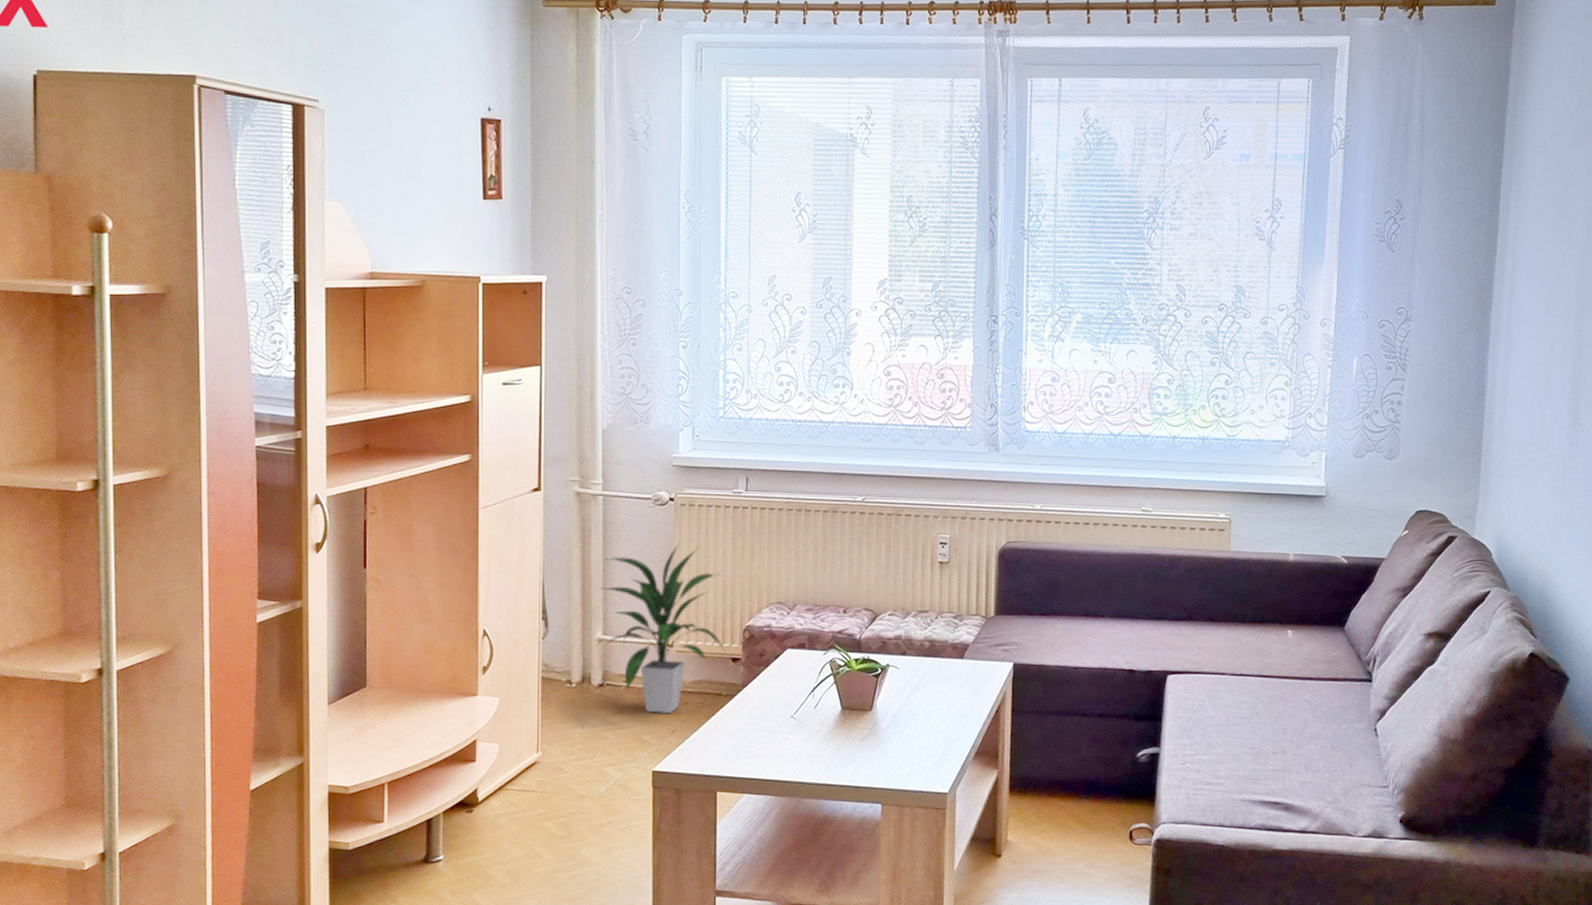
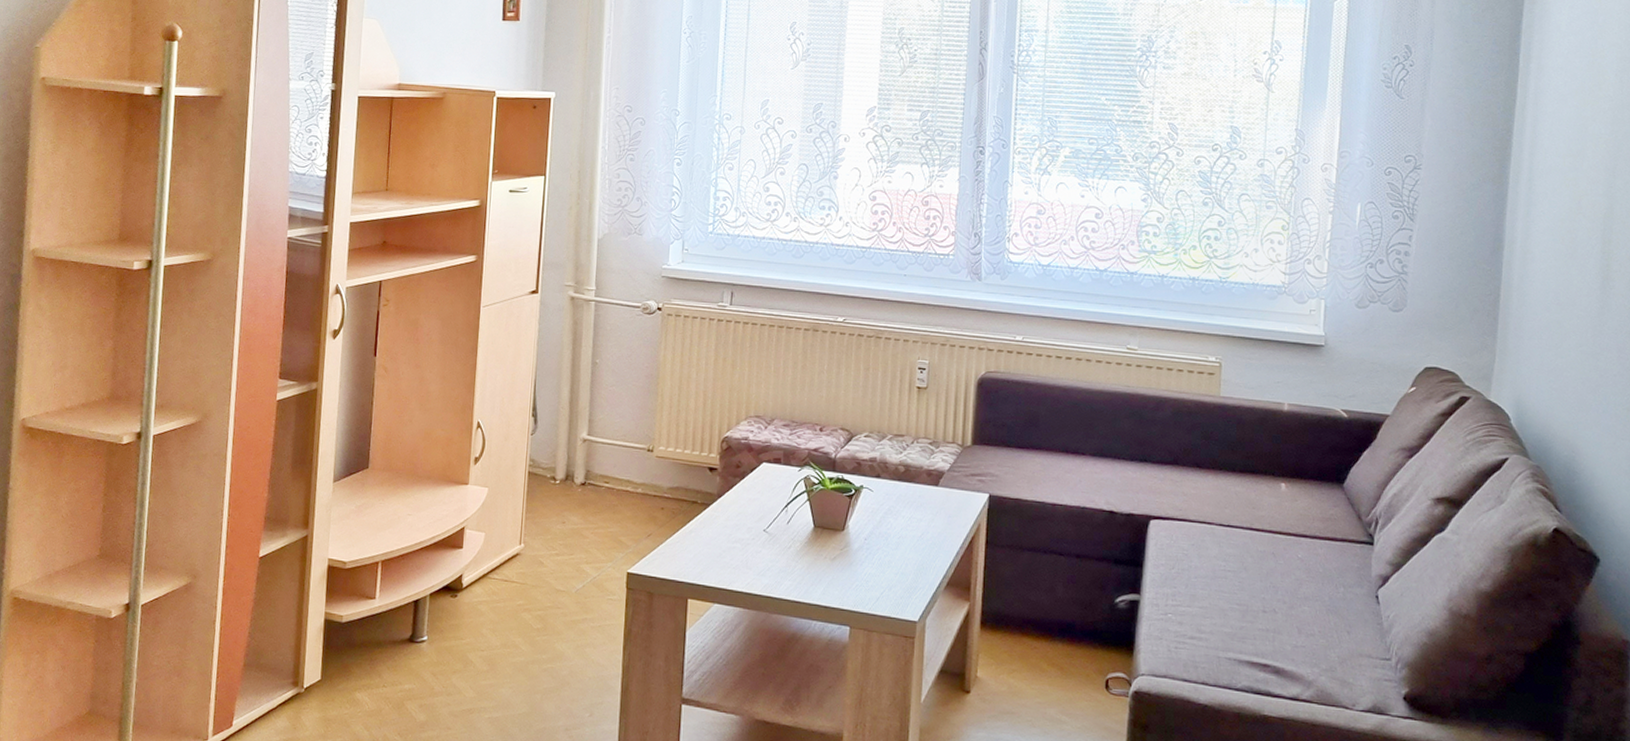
indoor plant: present [599,541,725,715] -> none [587,350,703,518]

